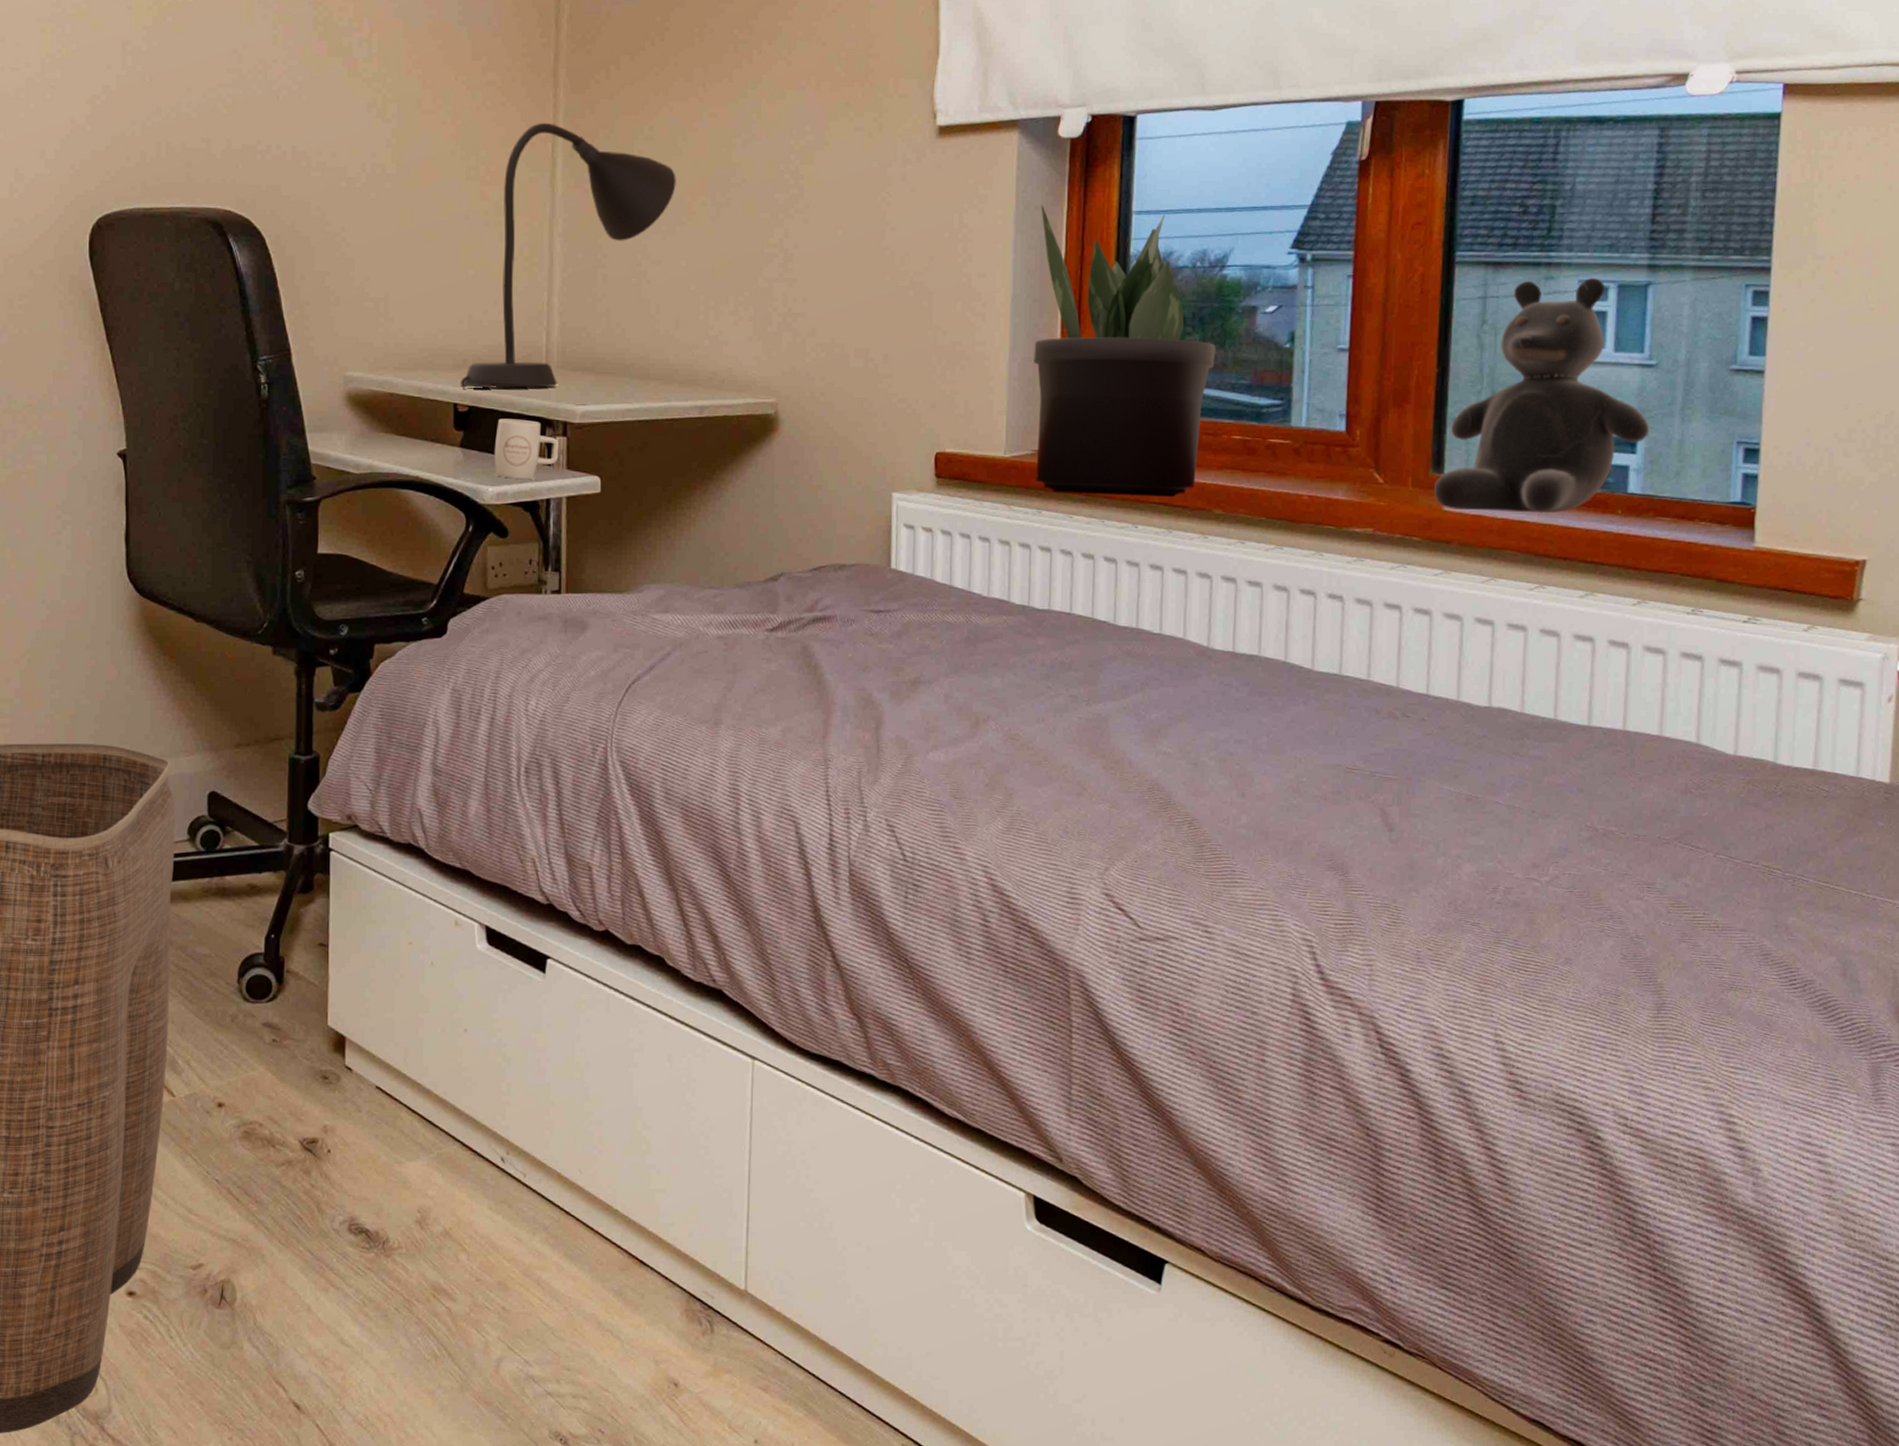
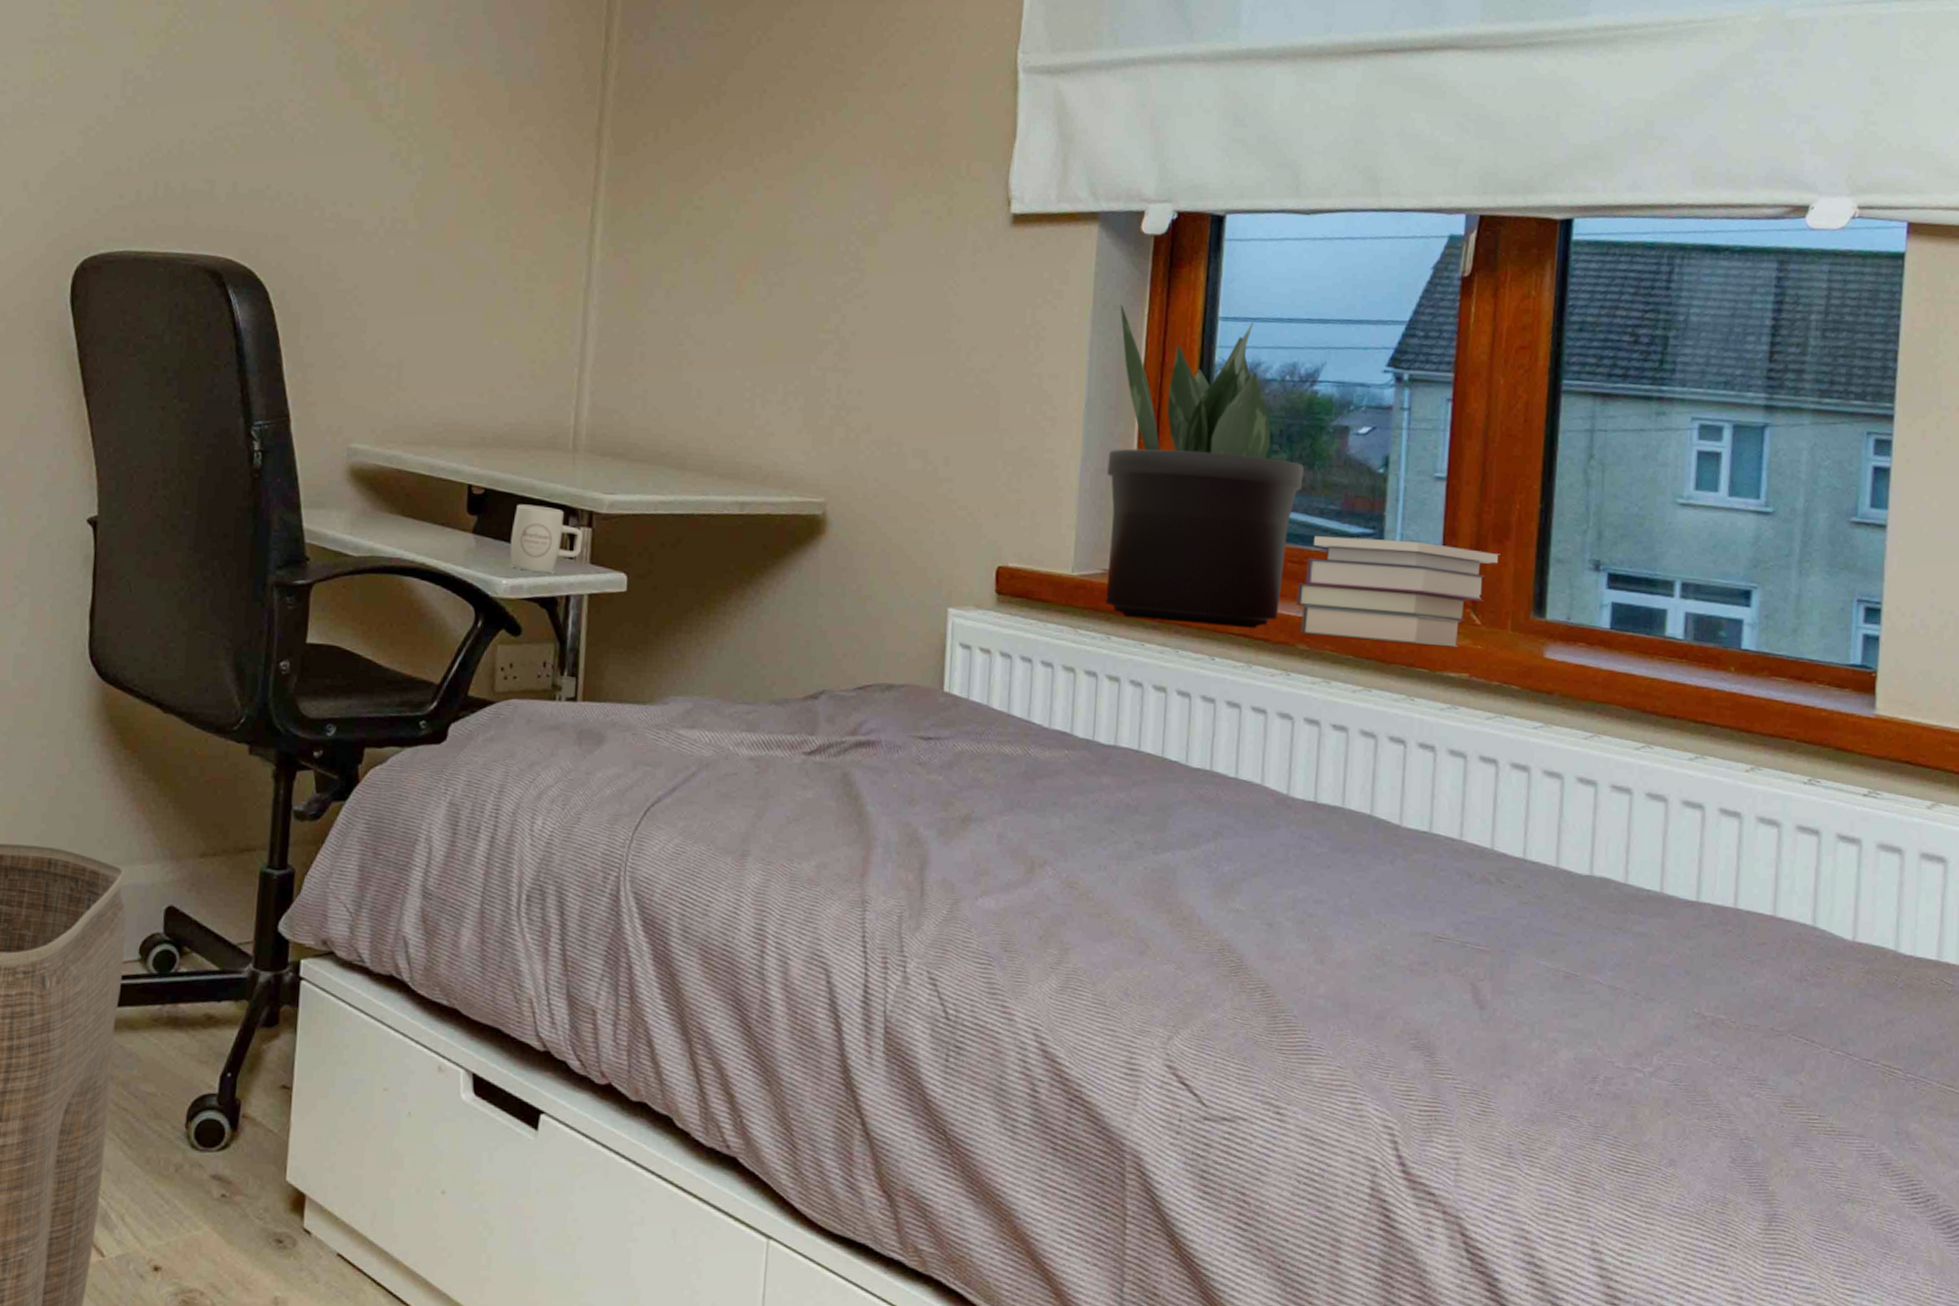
desk lamp: present [460,122,676,389] -> none [476,184,726,473]
books: none [1211,408,1400,505] -> present [1296,535,1500,648]
teddy bear: present [1434,277,1650,514] -> none [1535,414,1765,667]

